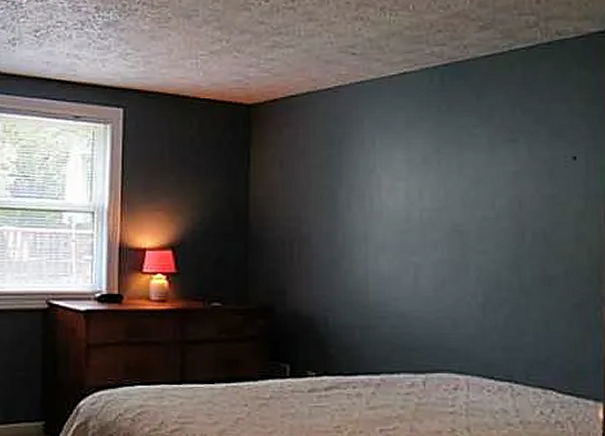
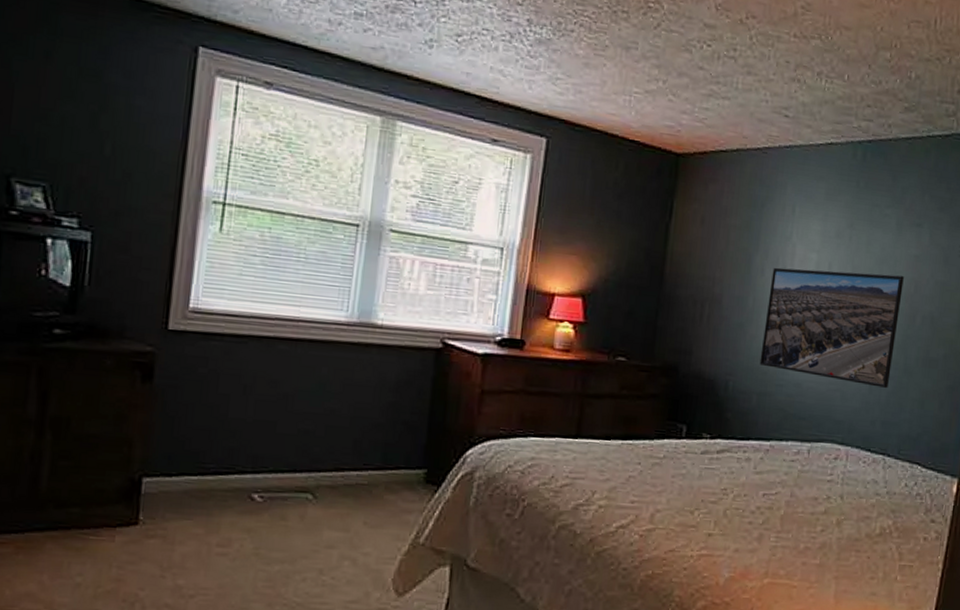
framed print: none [358,194,506,311] -> present [759,267,904,388]

